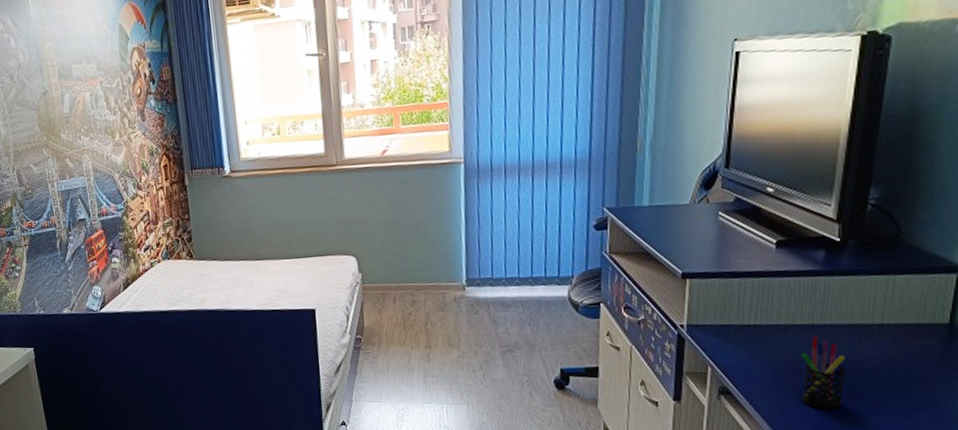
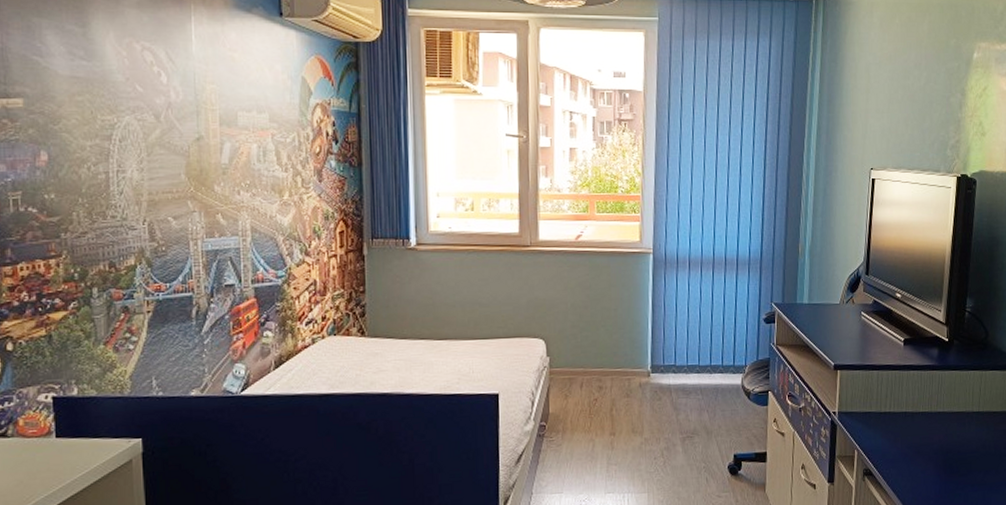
pen holder: present [801,336,847,410] -> none [924,422,956,487]

